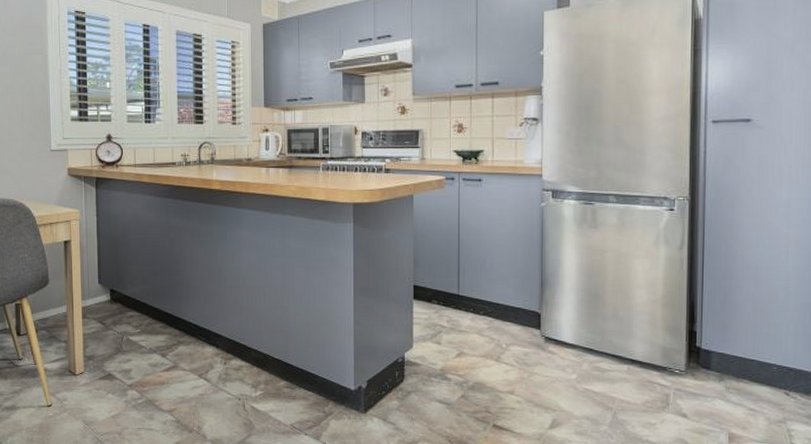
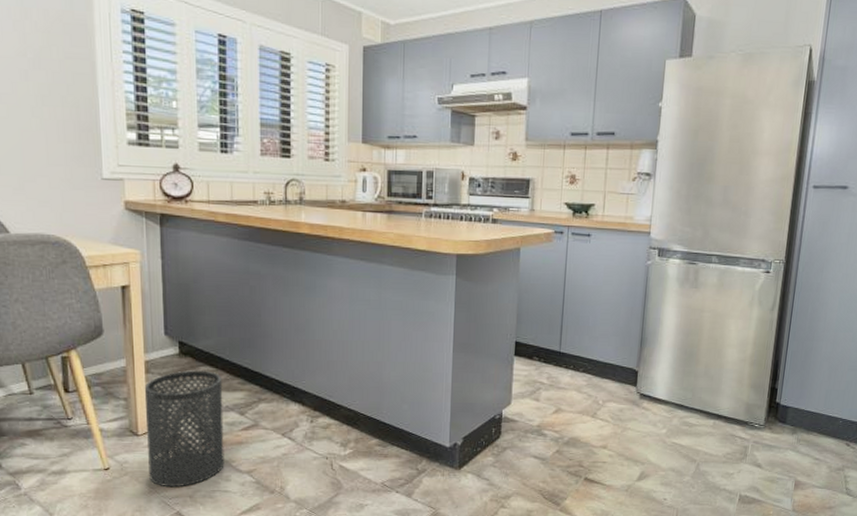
trash can: none [81,315,149,424] -> present [144,370,224,488]

